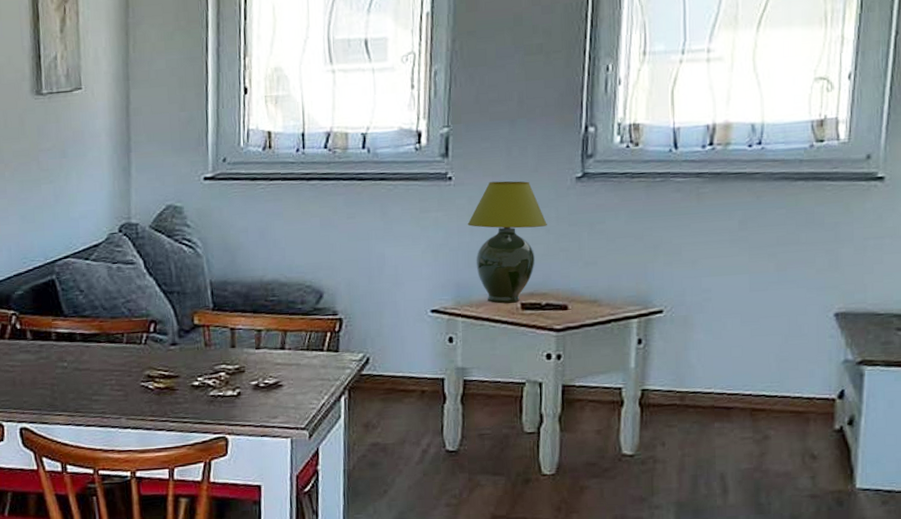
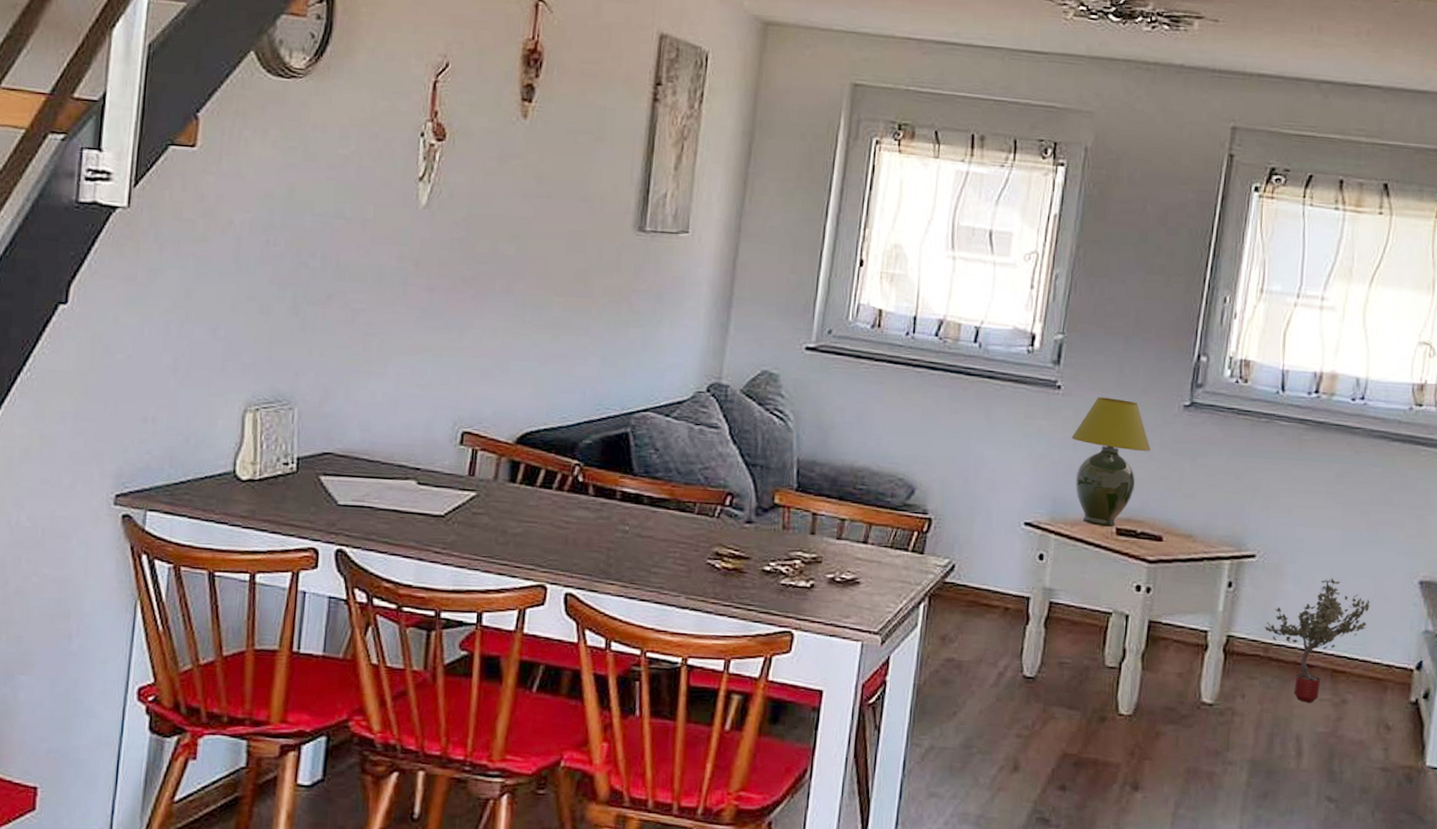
potted tree: none [678,322,785,443] -> present [1264,578,1370,703]

